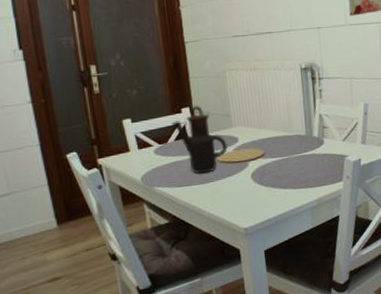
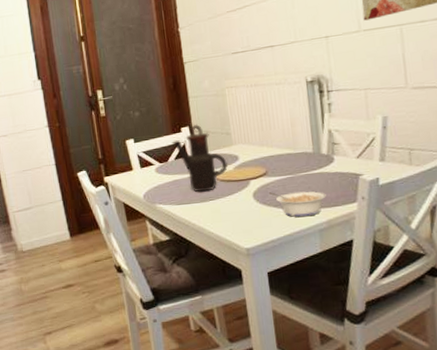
legume: none [267,171,317,196] -> present [269,191,326,217]

